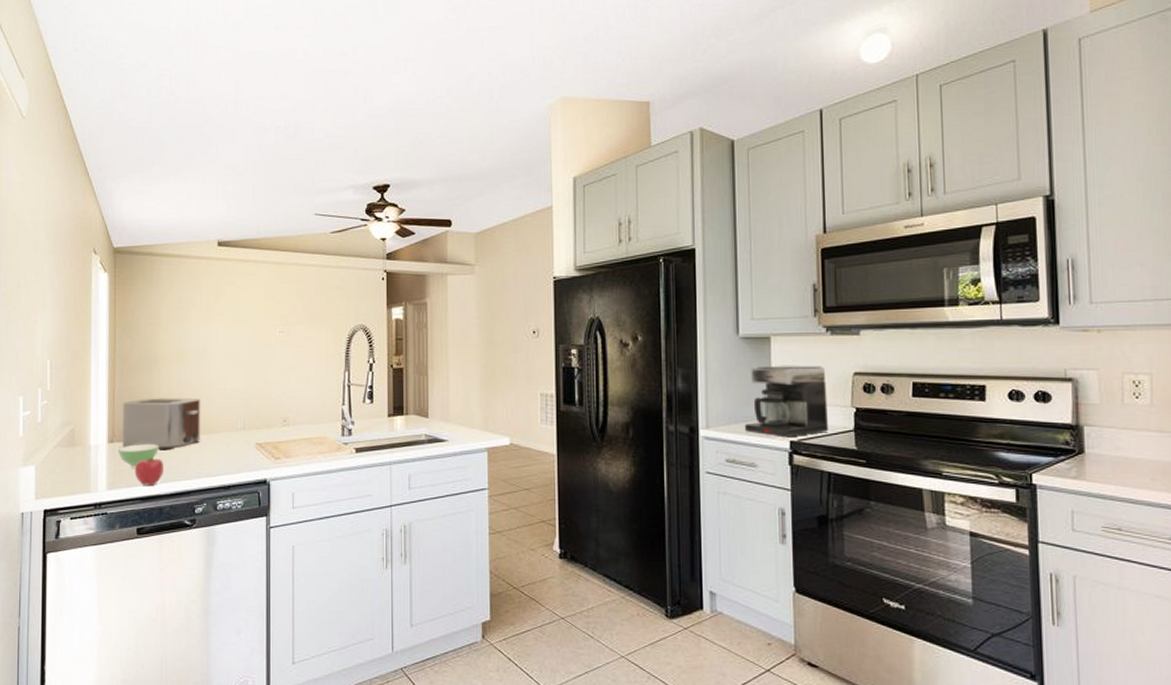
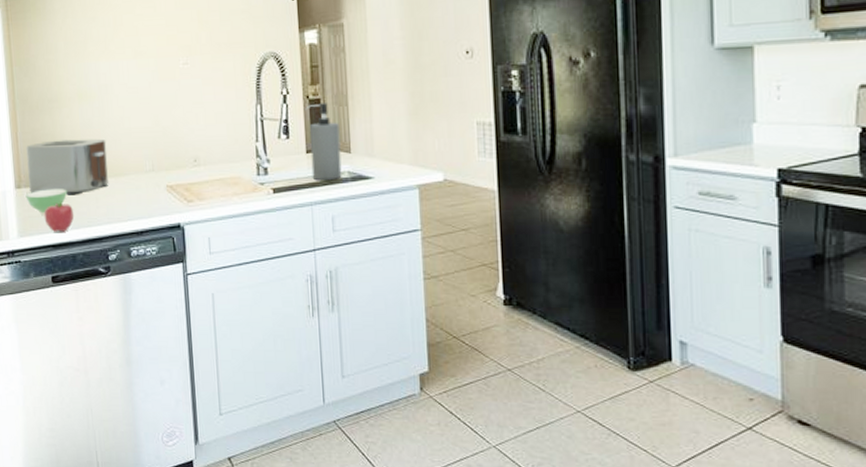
soap dispenser: none [389,372,419,442] -> present [305,103,342,181]
coffee maker: present [744,365,828,438] -> none [720,78,826,165]

